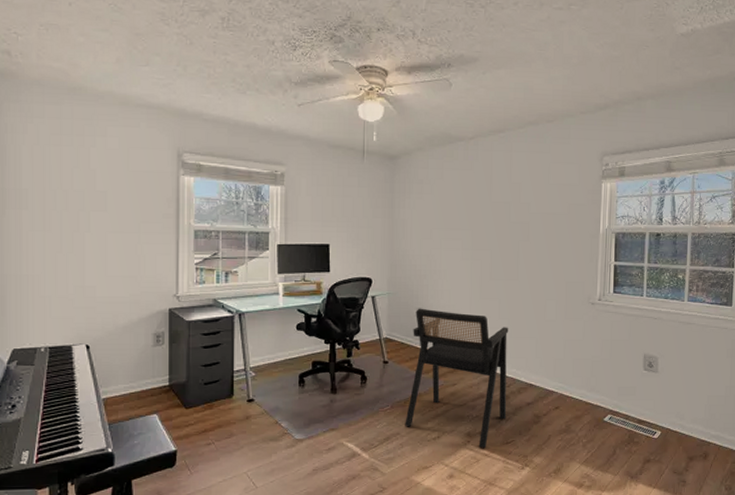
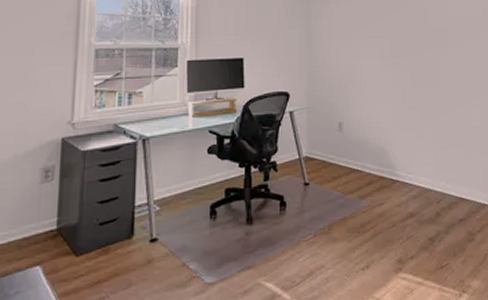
armchair: present [405,308,509,448] -> none [330,121,439,275]

